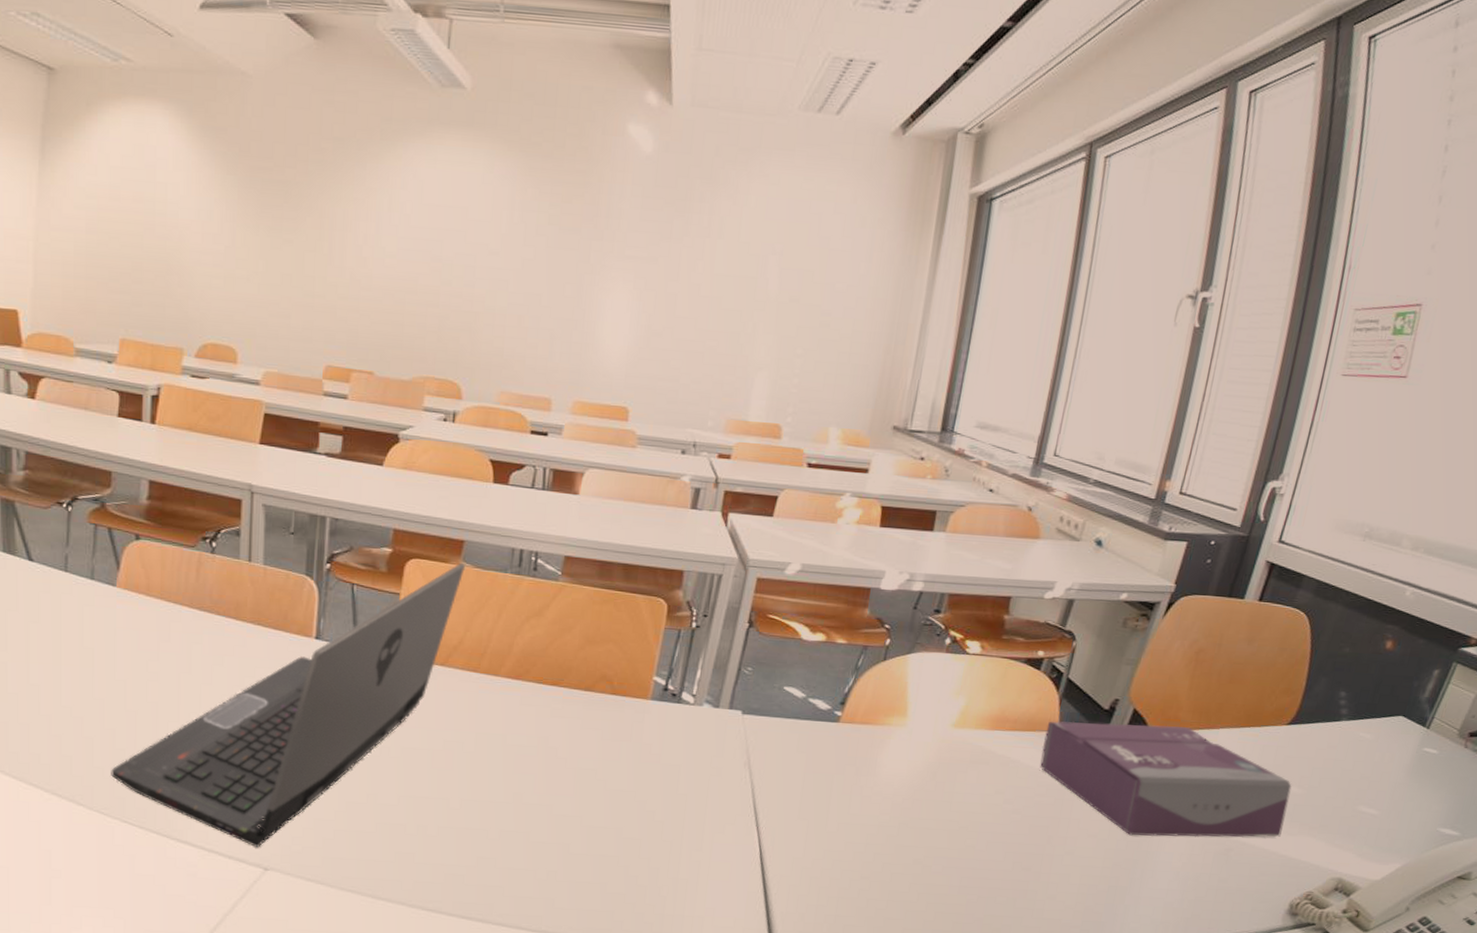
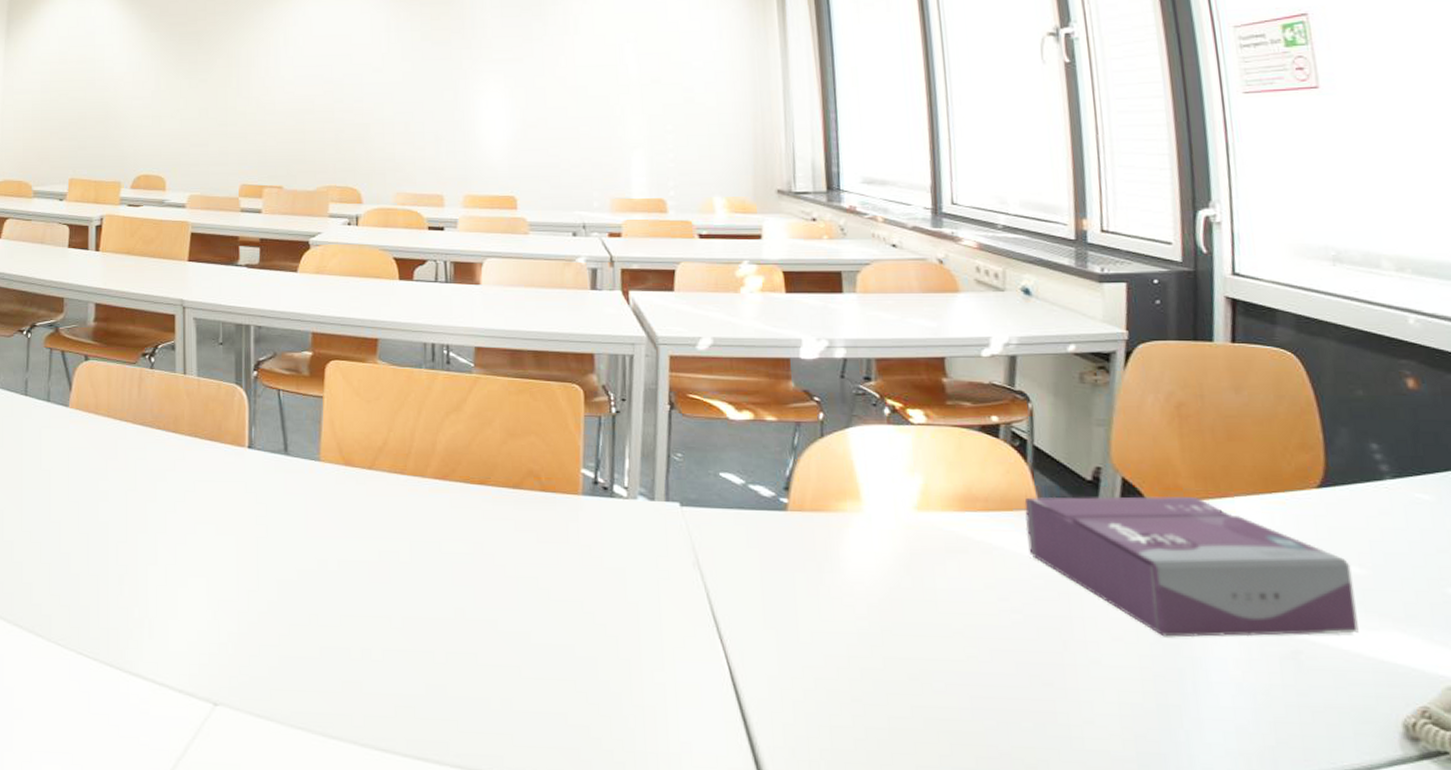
laptop computer: present [111,562,466,848] -> none [67,361,383,680]

